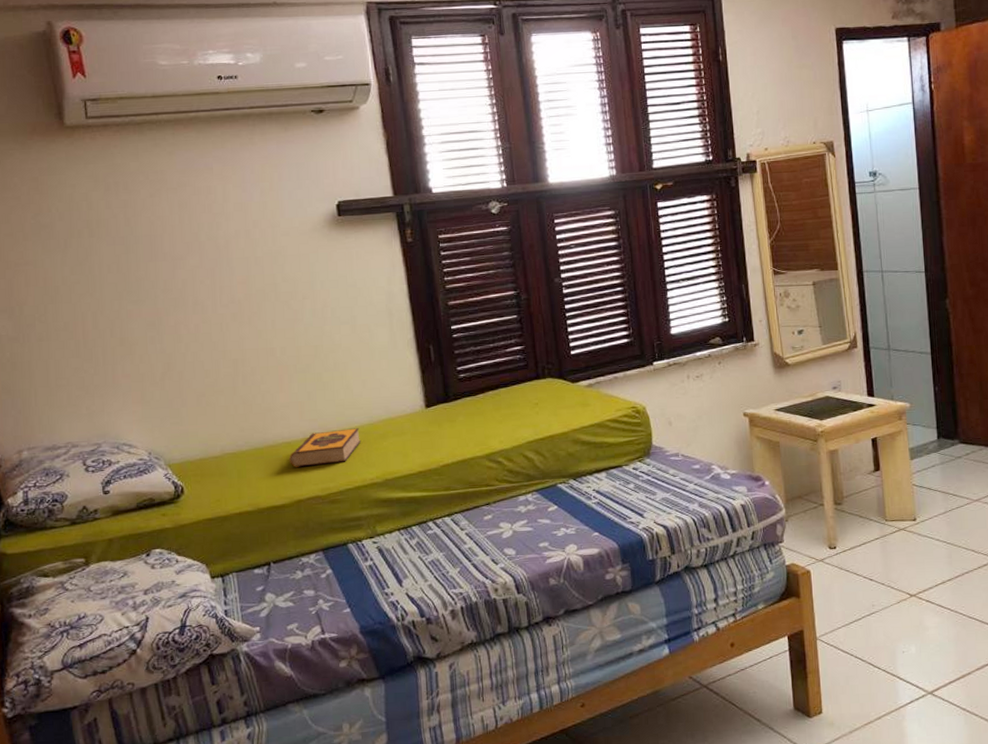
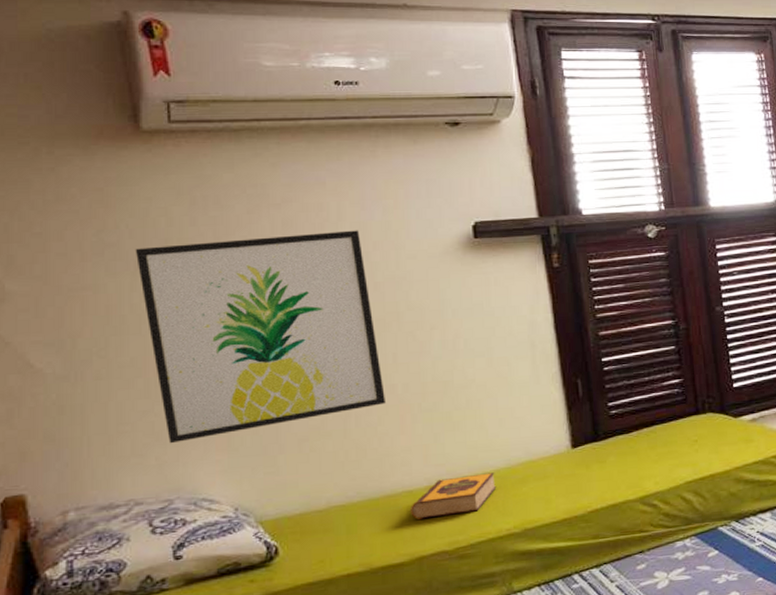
wall art: none [64,210,268,396] -> present [135,230,387,444]

